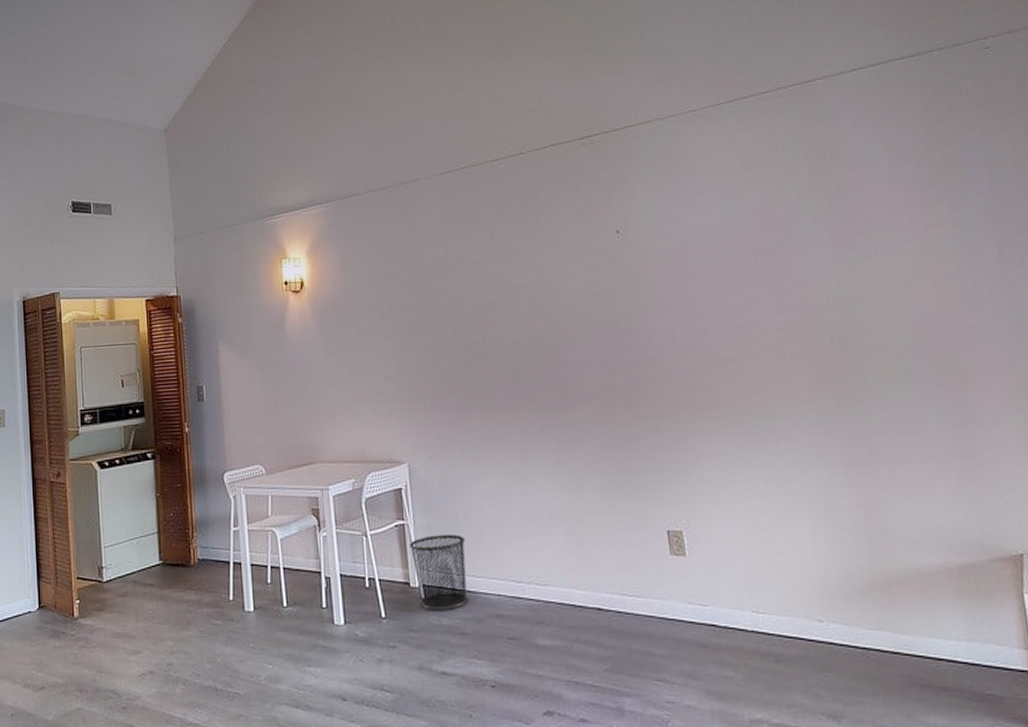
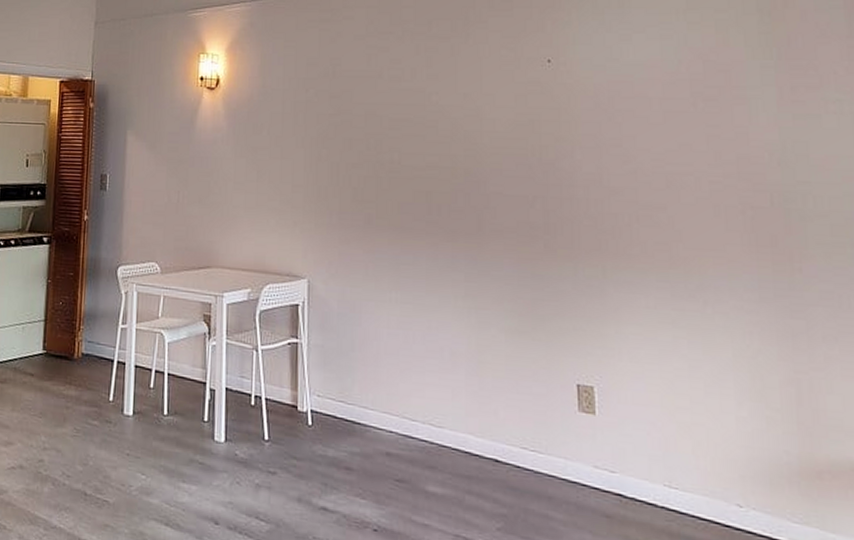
waste bin: present [409,534,469,610] -> none [300,358,360,441]

